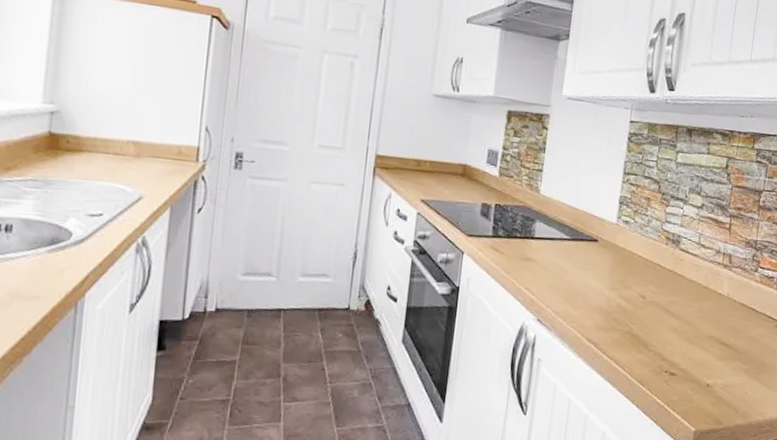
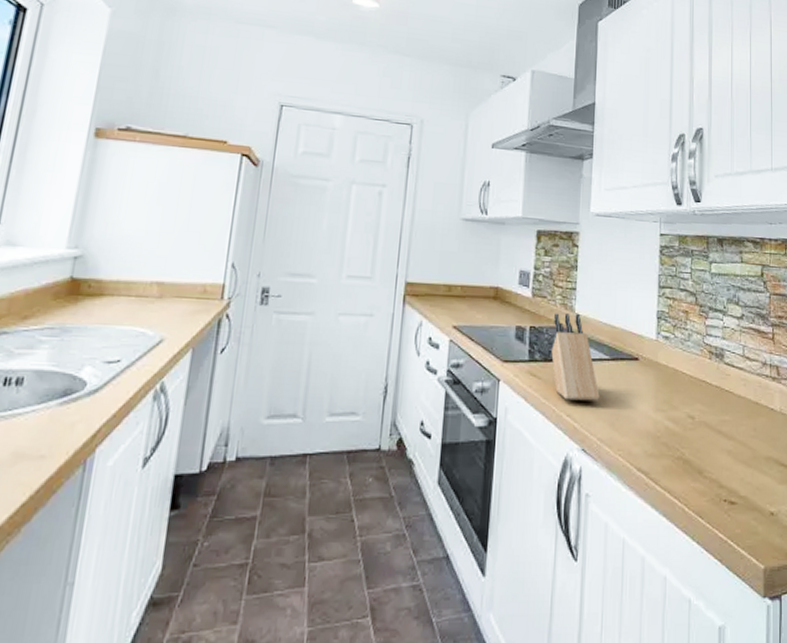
knife block: none [514,193,558,277] -> present [551,313,600,401]

